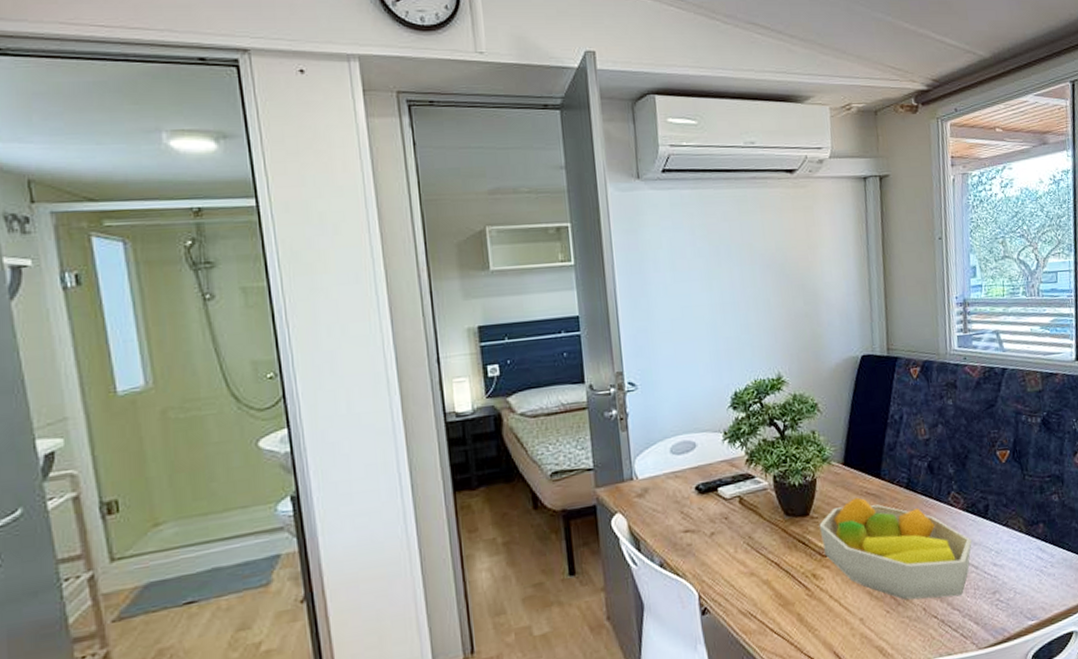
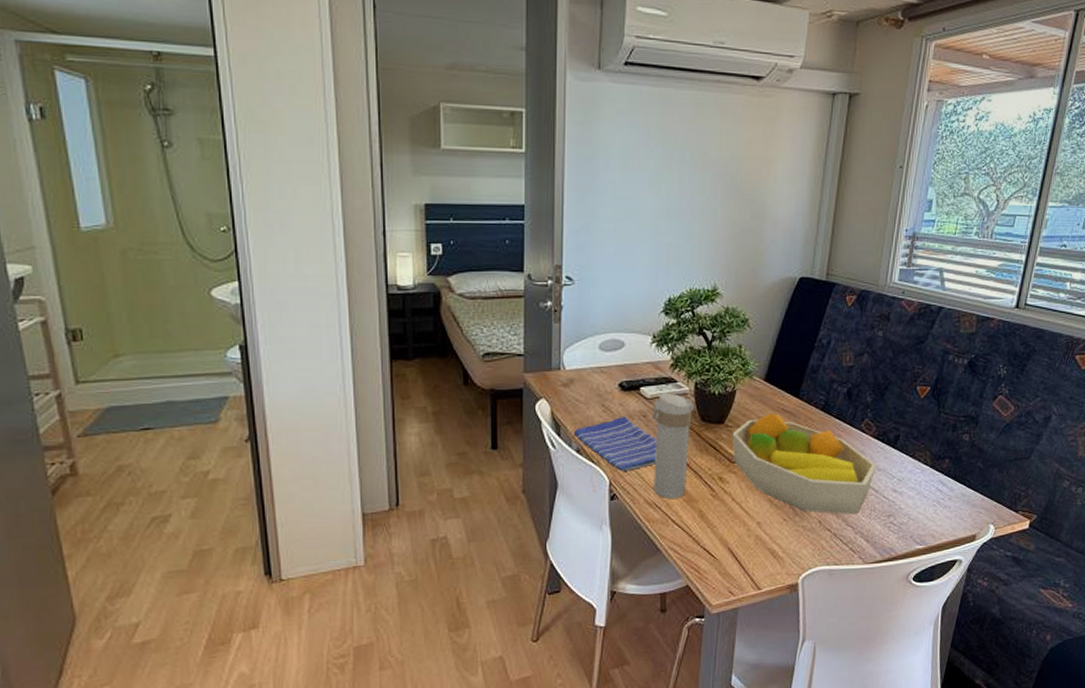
dish towel: none [655,520,745,582] -> present [574,416,657,471]
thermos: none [733,490,780,606] -> present [652,393,695,498]

